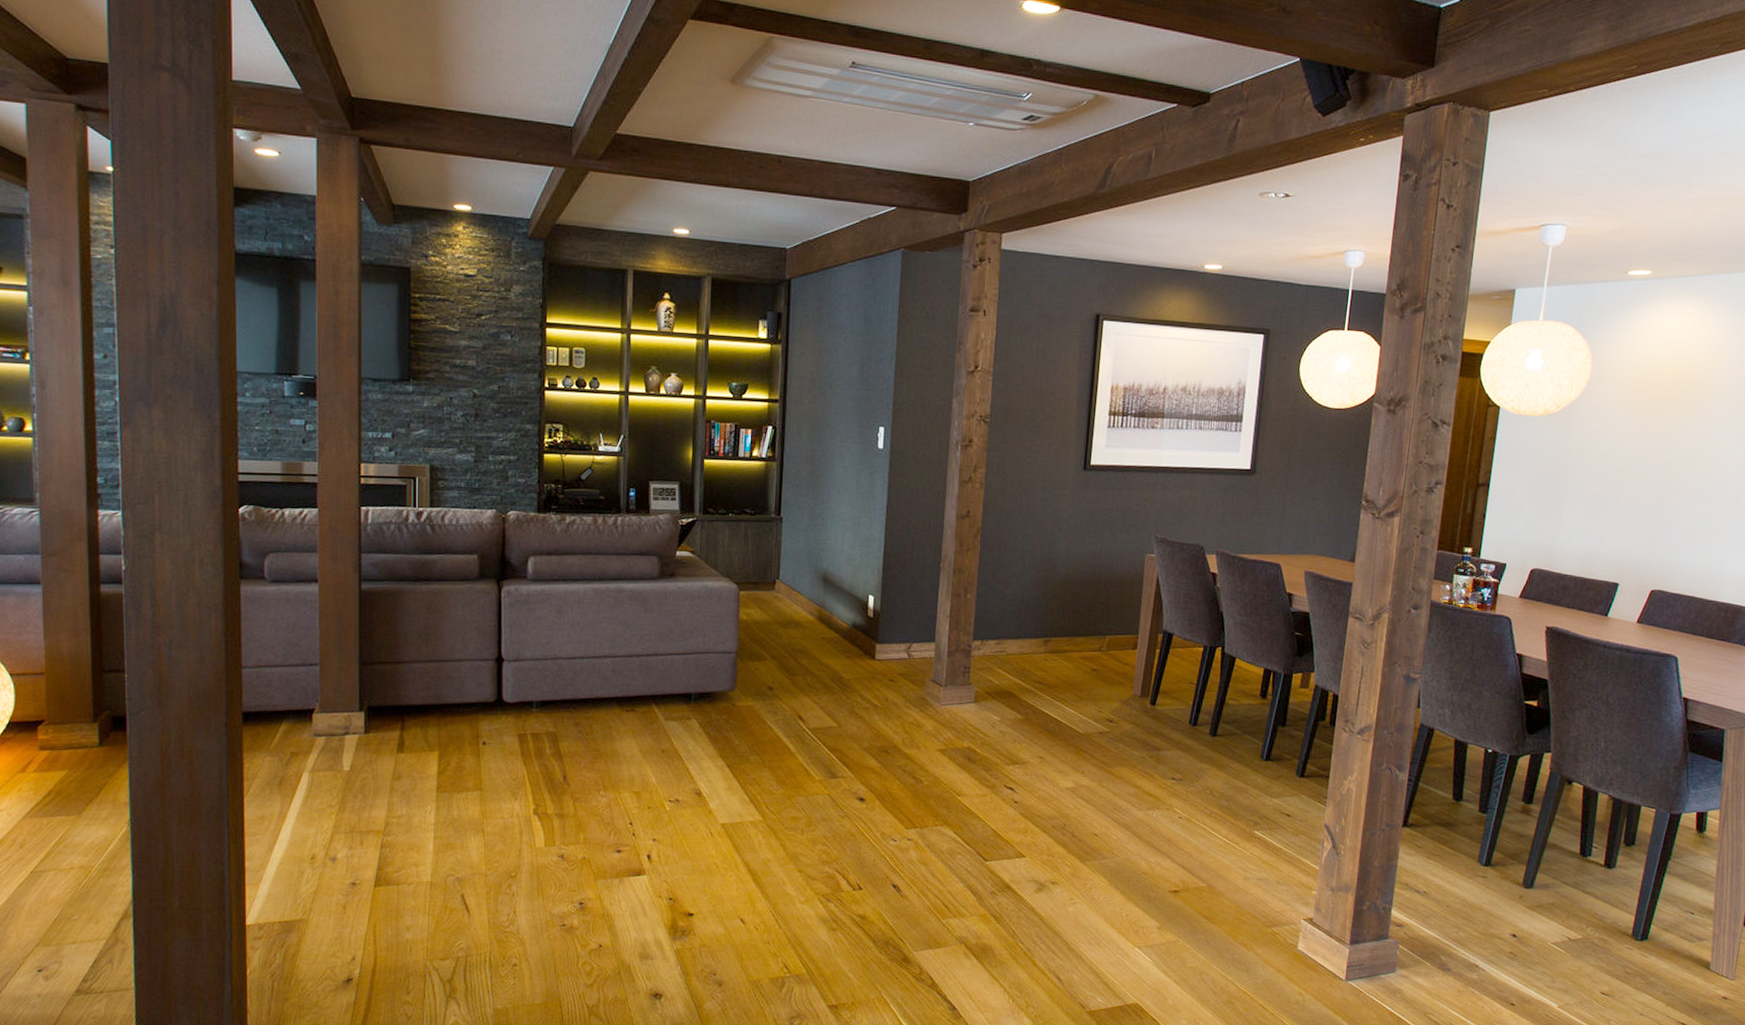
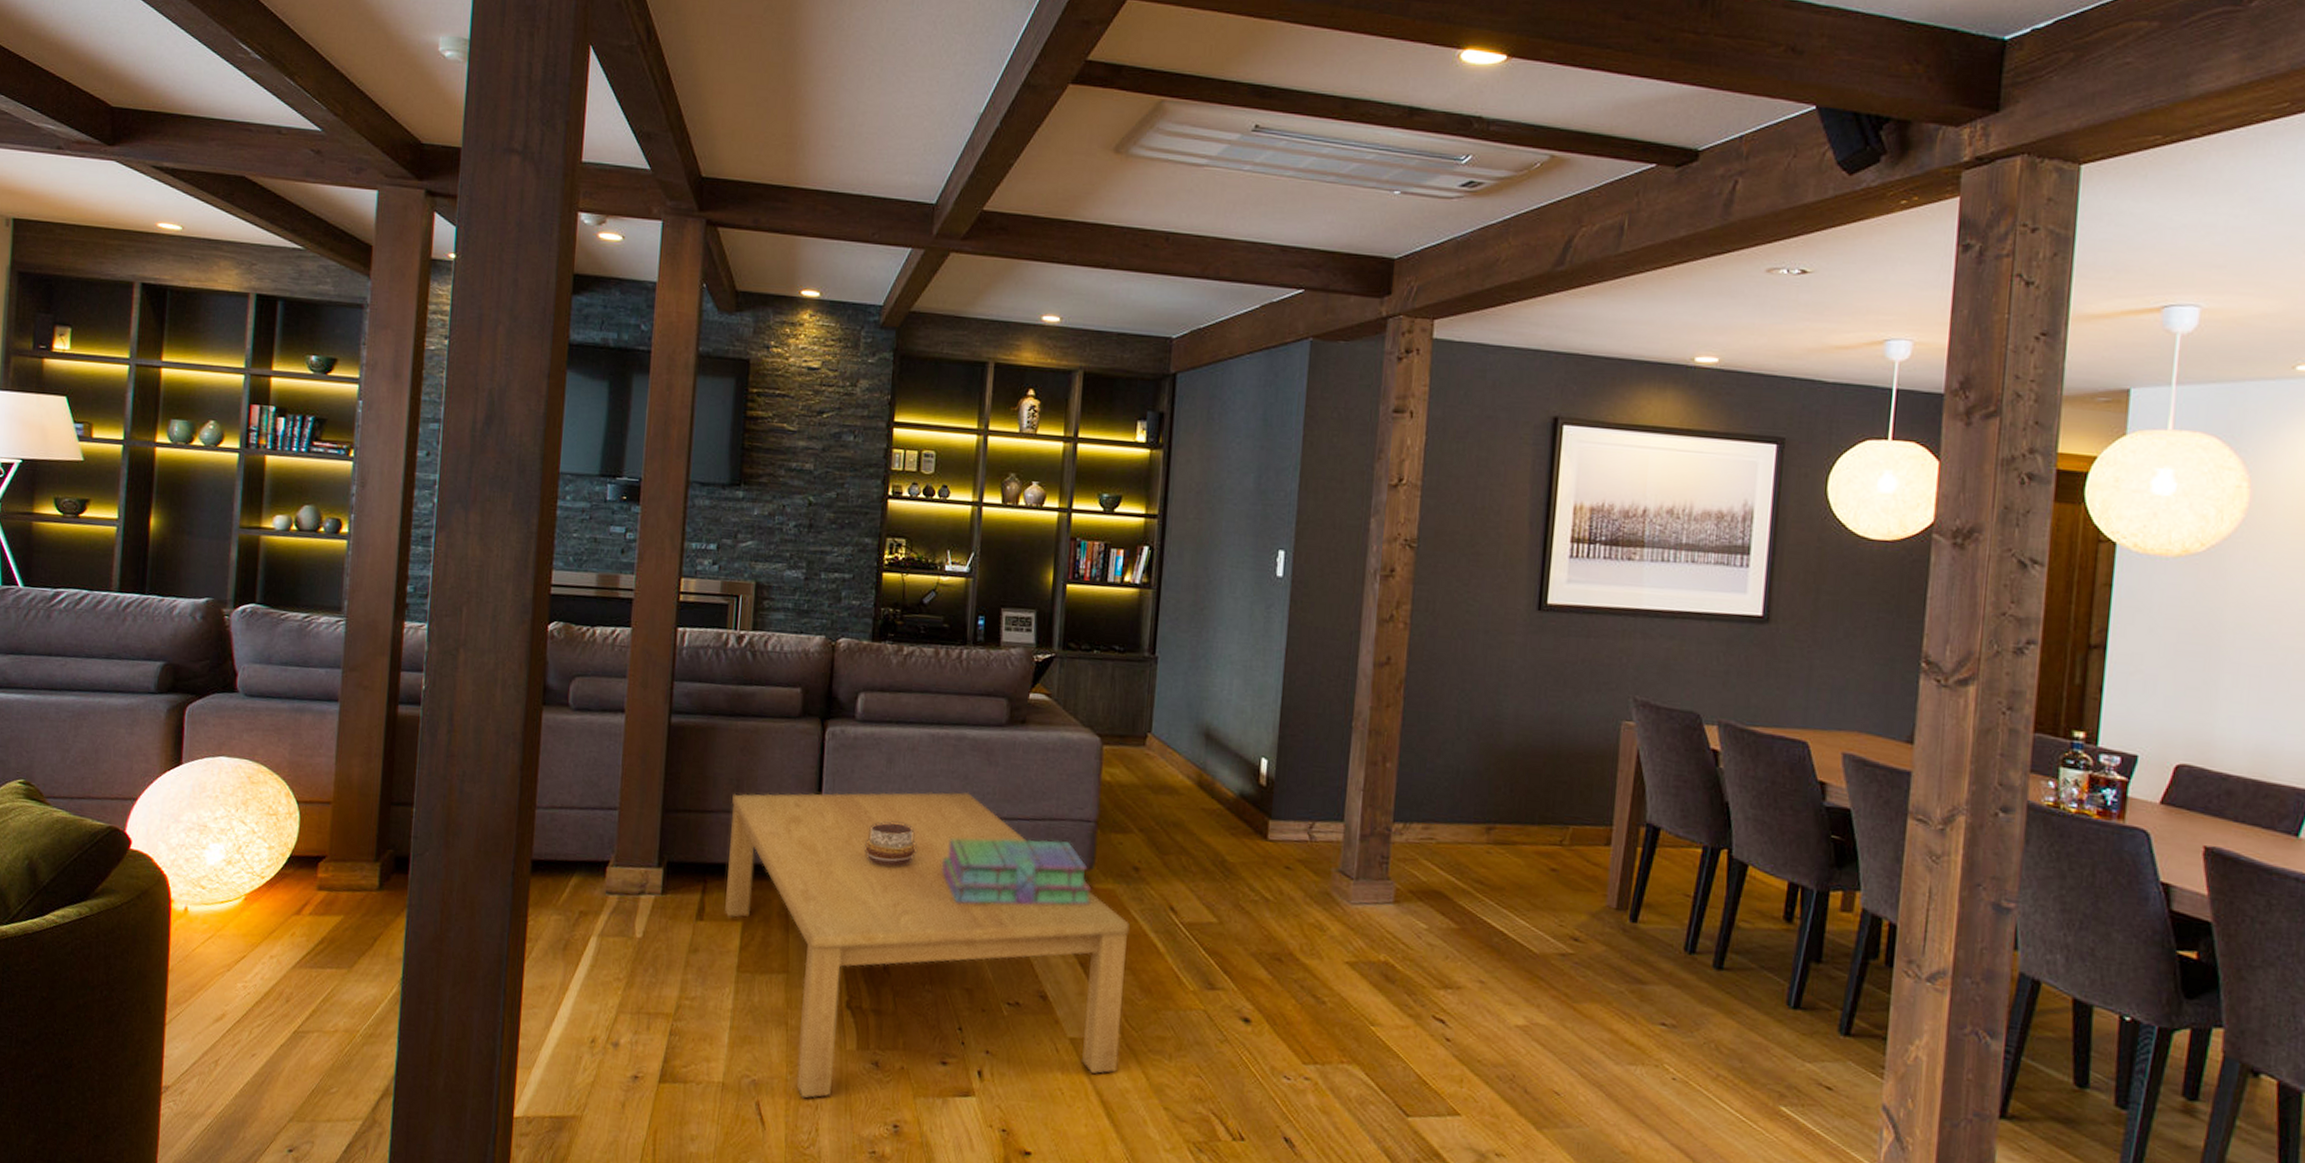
coffee table: none [422,634,767,889] -> present [725,791,1130,1099]
decorative bowl: none [542,662,586,699] -> present [865,822,917,867]
stack of books: none [609,669,735,725] -> present [942,838,1092,906]

